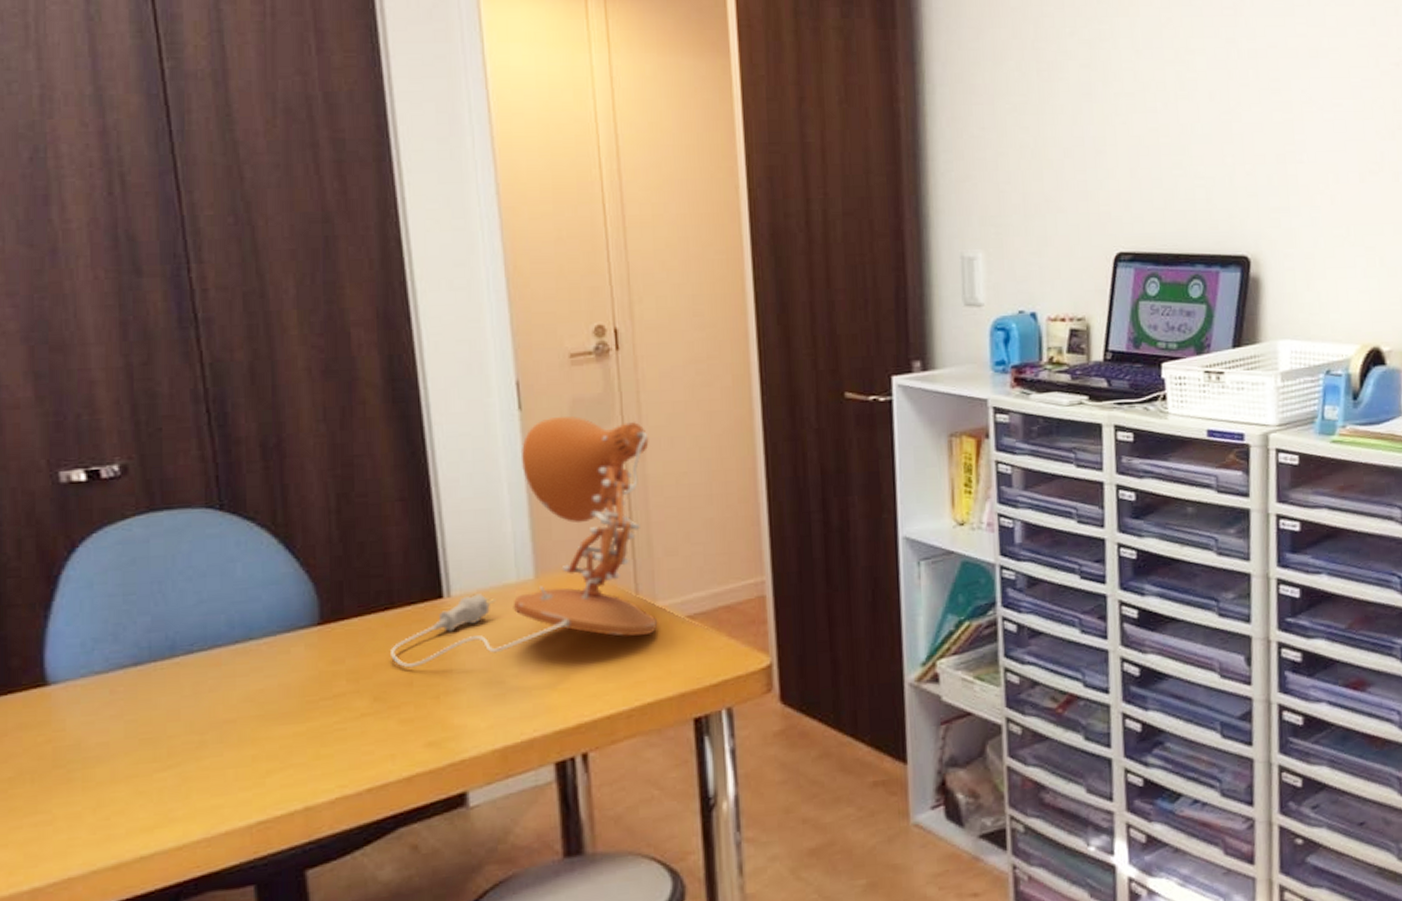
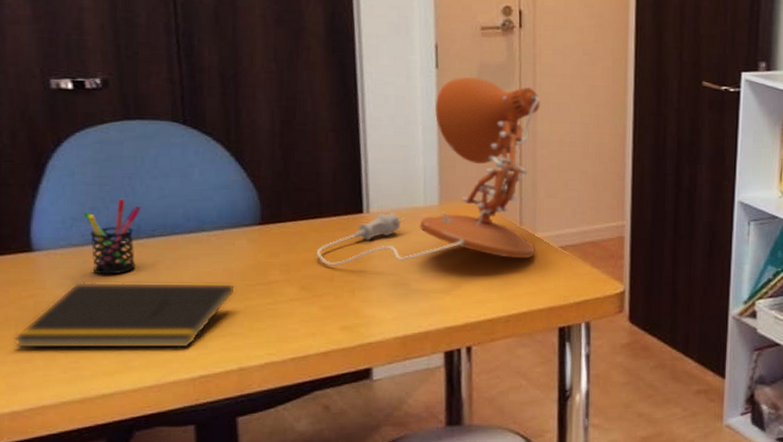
notepad: none [30,701,294,809] -> present [14,281,235,349]
pen holder: none [107,609,176,706] -> present [84,198,142,275]

